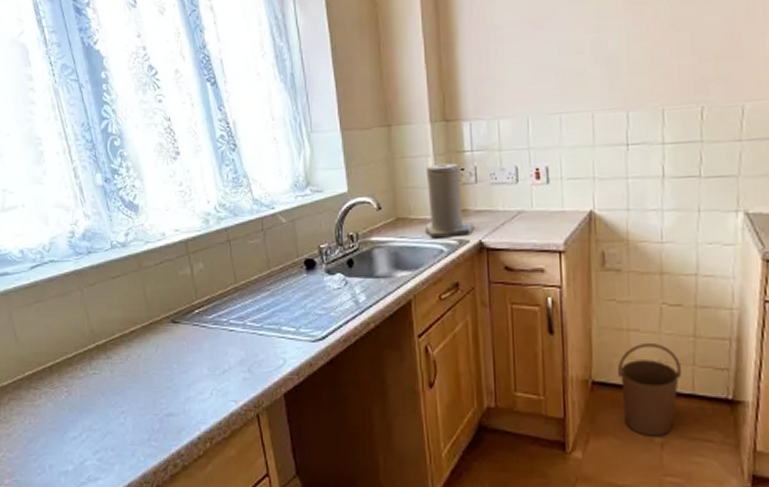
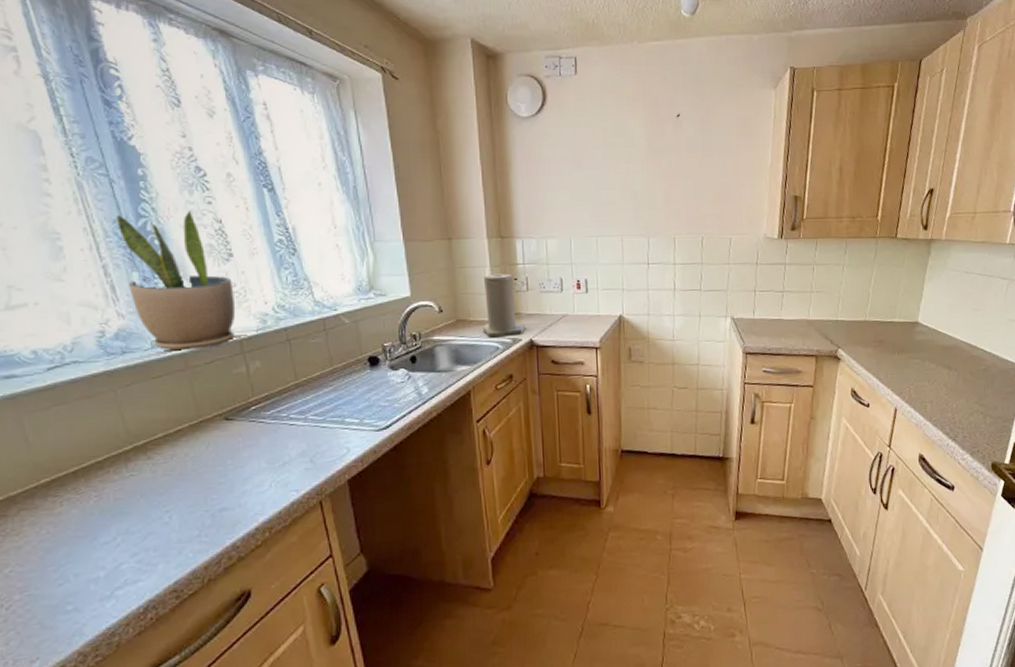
potted plant: none [84,110,182,251] -> present [115,211,236,351]
bucket: present [617,342,683,437] -> none [640,417,688,490]

